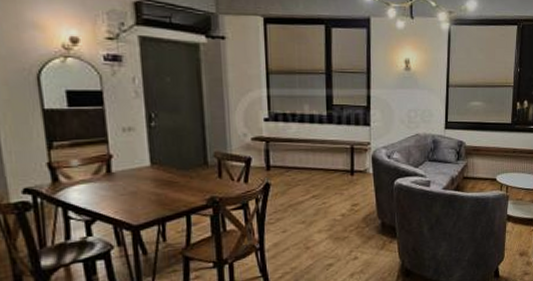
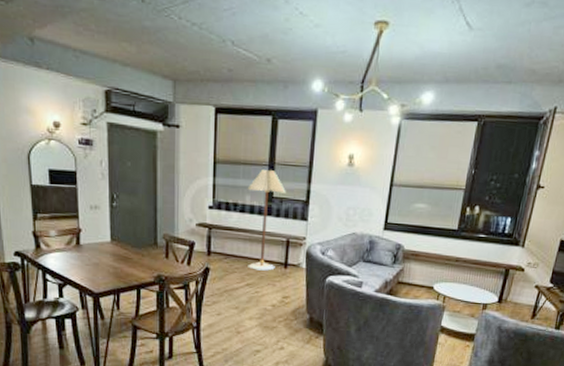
floor lamp: none [304,78,346,181] -> present [247,170,286,271]

